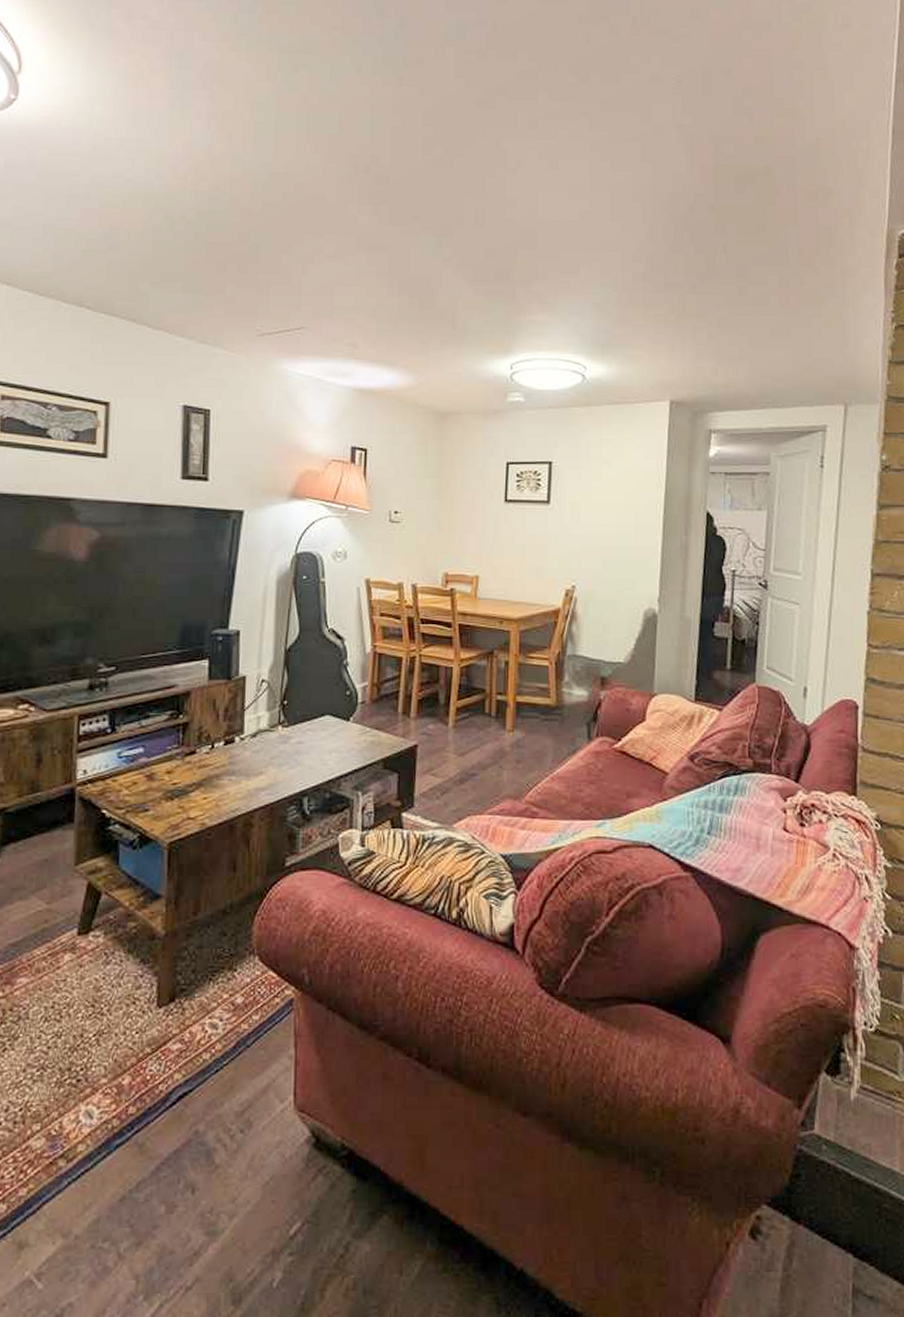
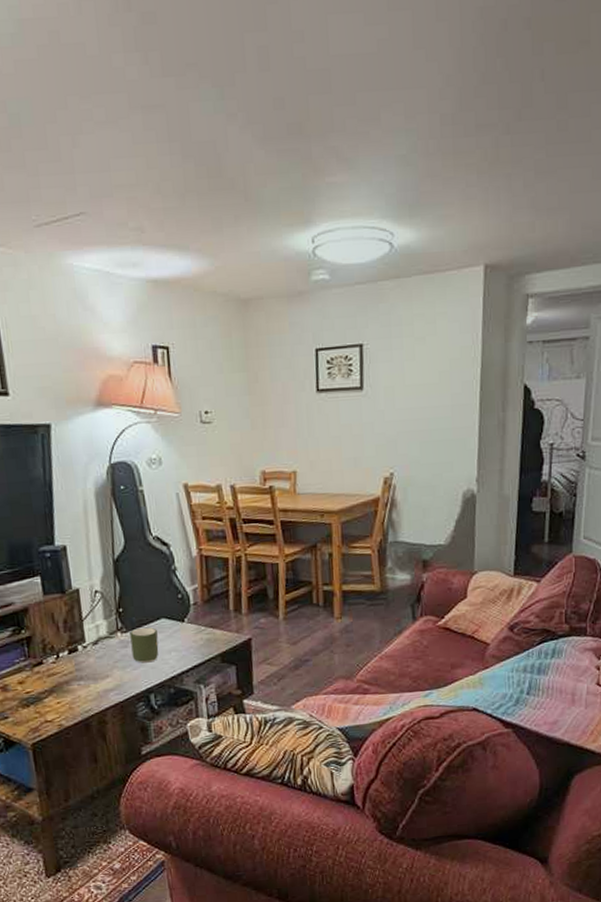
mug: none [290,723,320,762] -> present [130,627,159,663]

